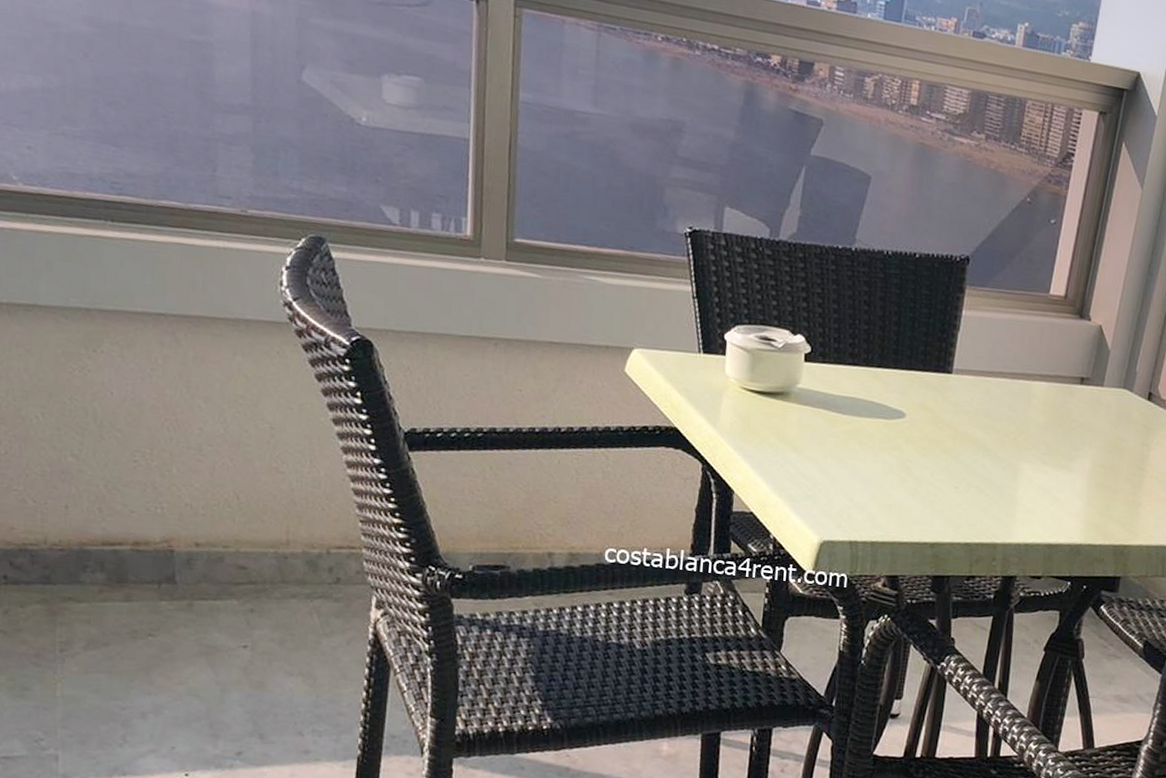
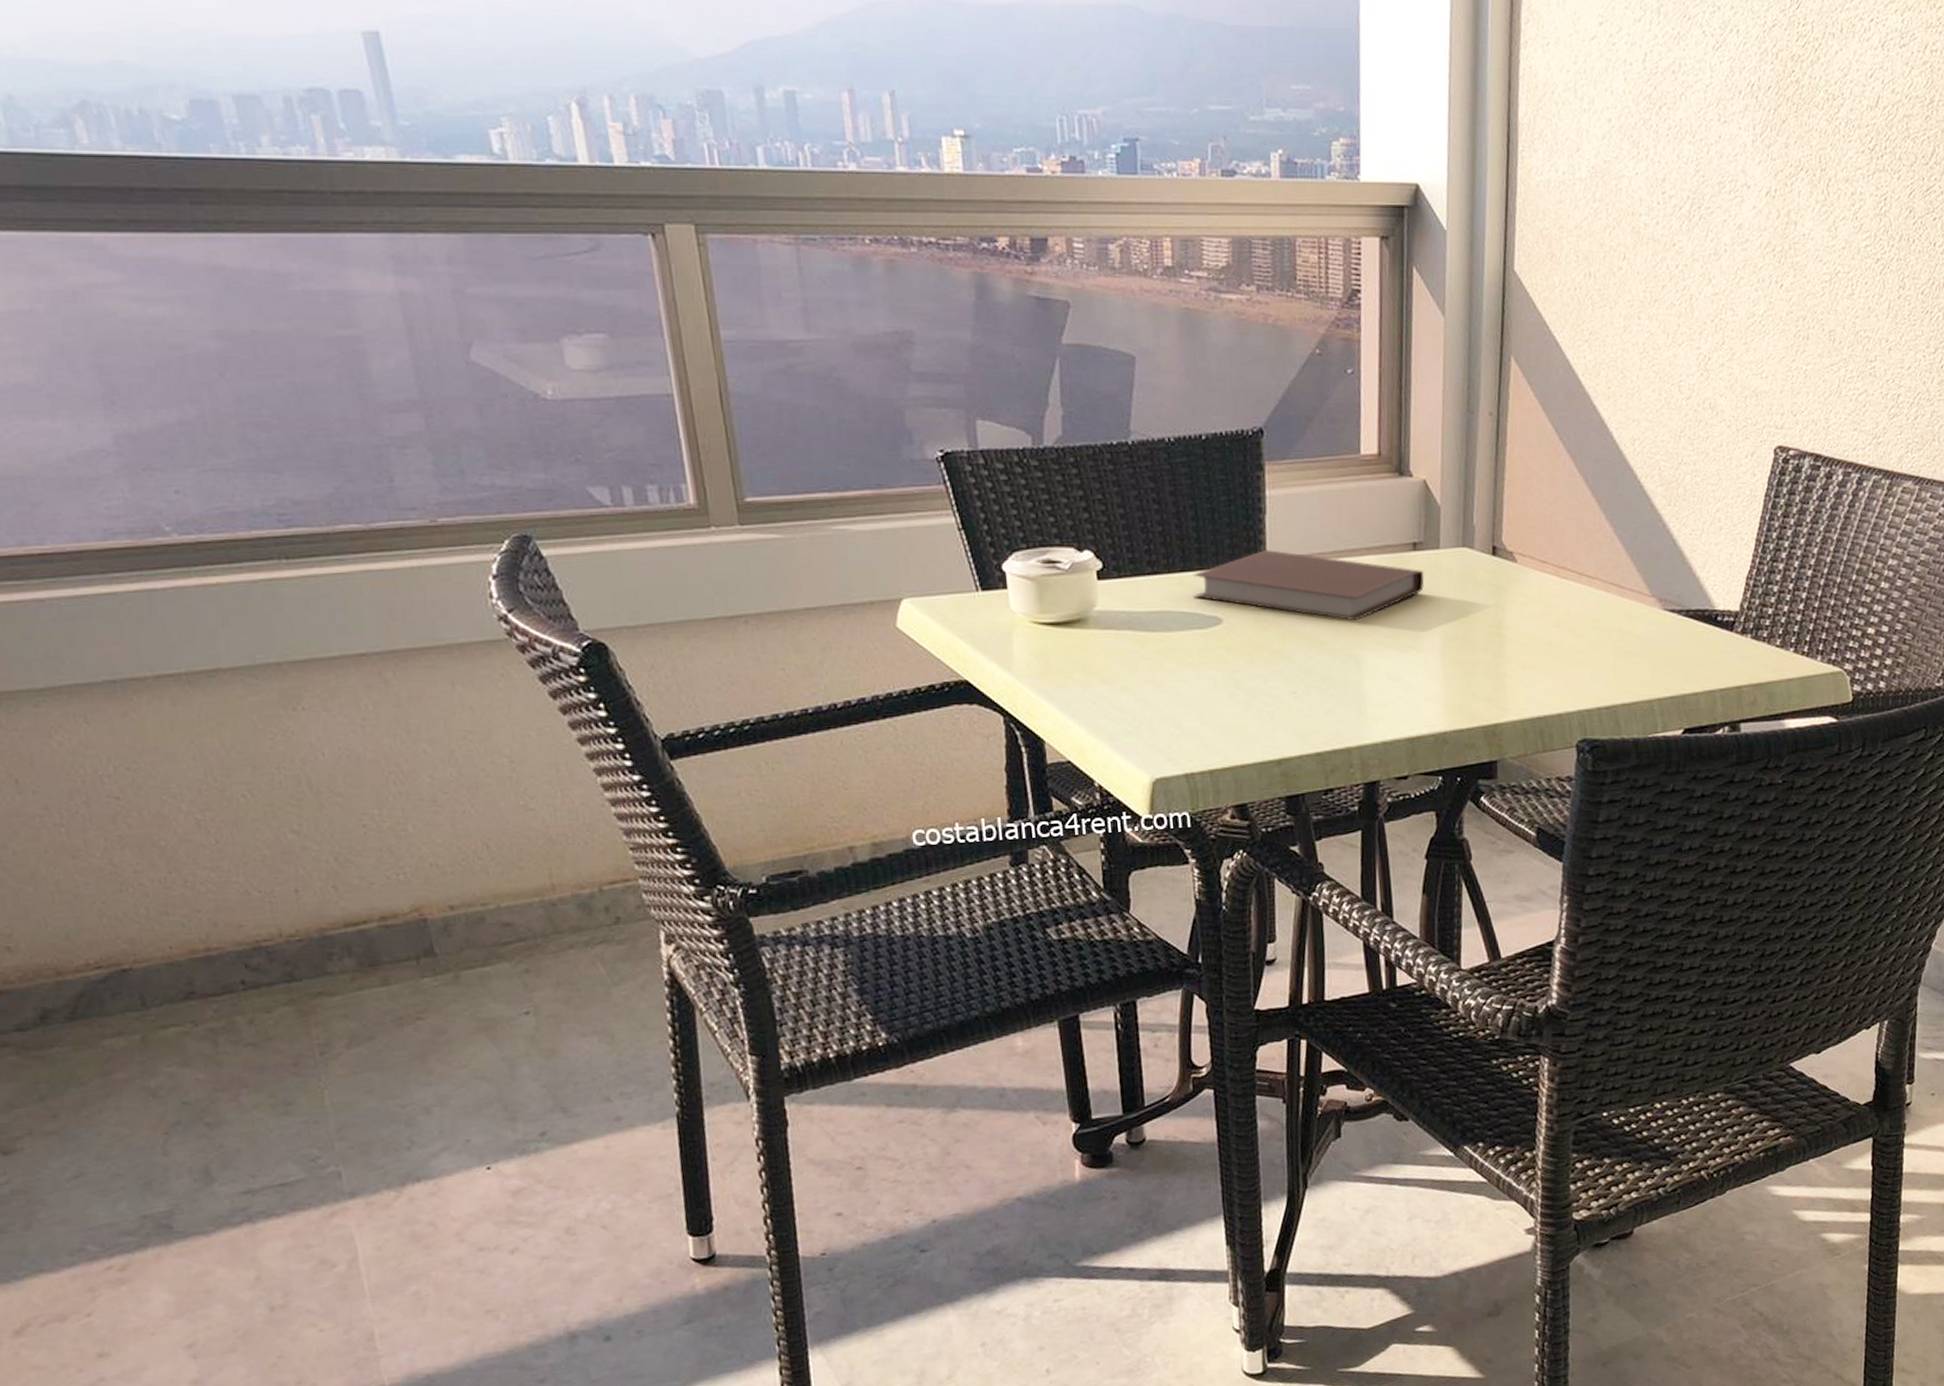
notebook: none [884,361,1086,436] -> present [1192,550,1424,621]

